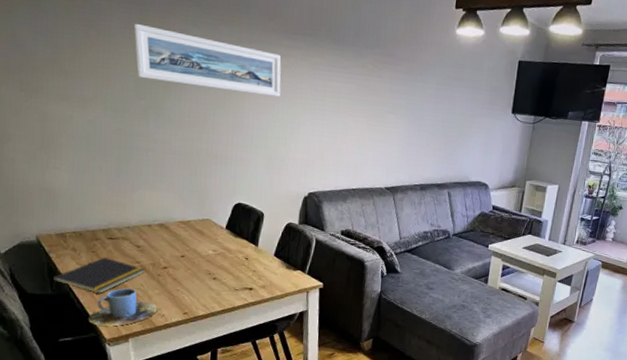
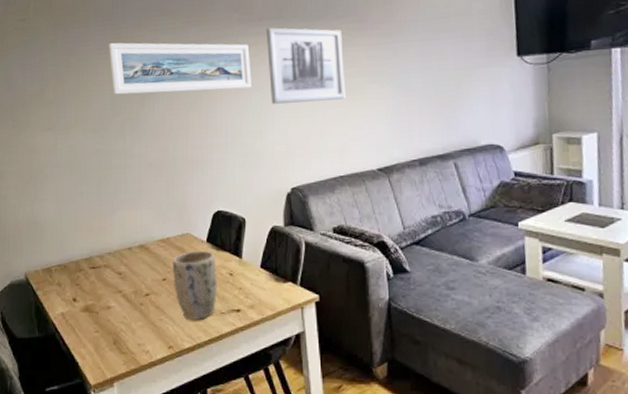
notepad: present [52,257,145,293] -> none [39,290,127,332]
cup: present [88,288,157,327] -> none [73,323,141,370]
plant pot: none [191,235,234,293] -> present [173,251,217,320]
wall art: none [297,43,370,123] -> present [267,27,346,104]

